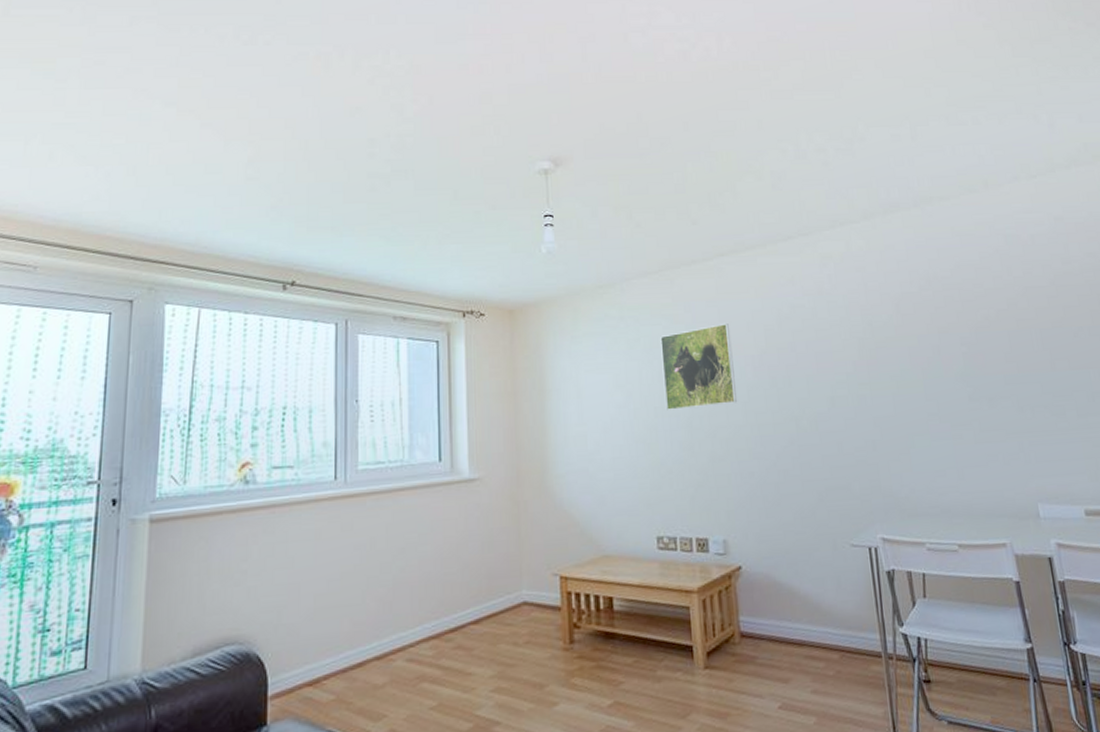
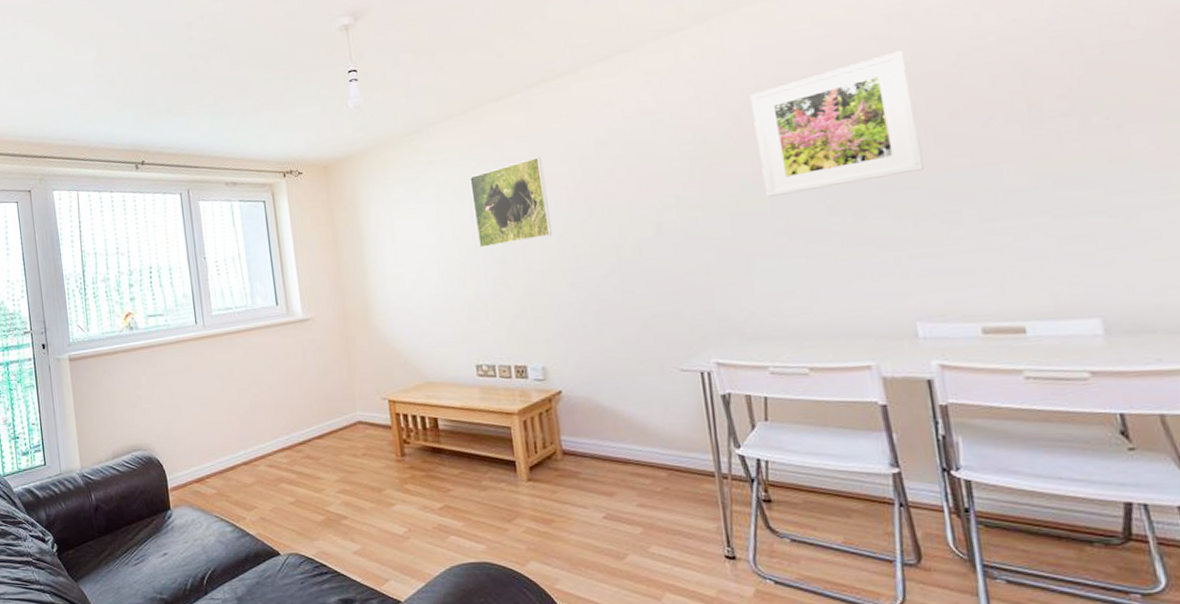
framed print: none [905,266,1036,382] -> present [749,50,924,198]

